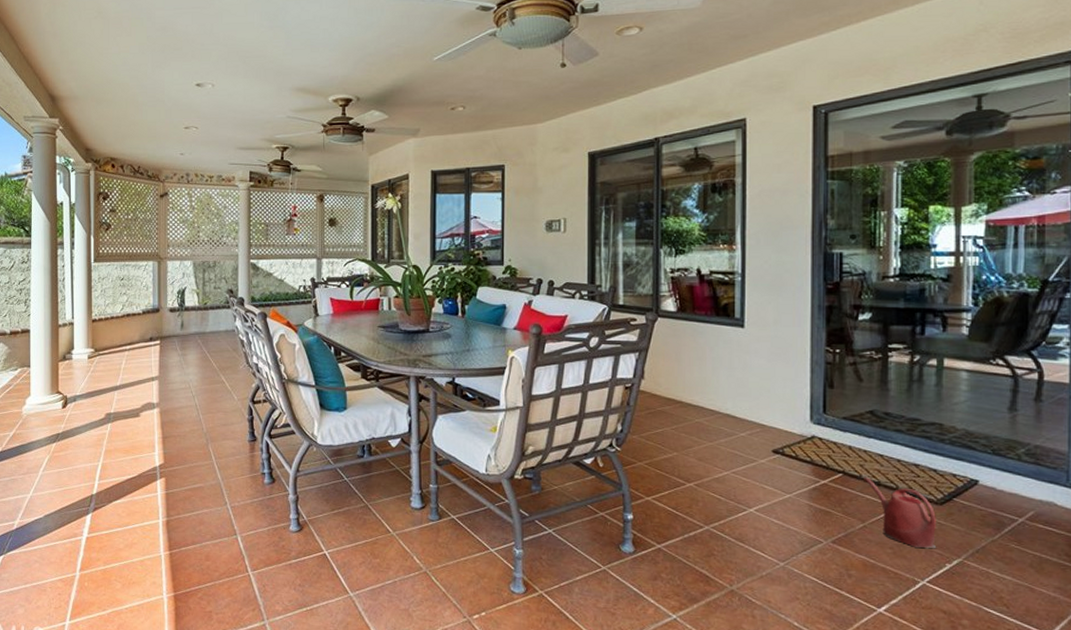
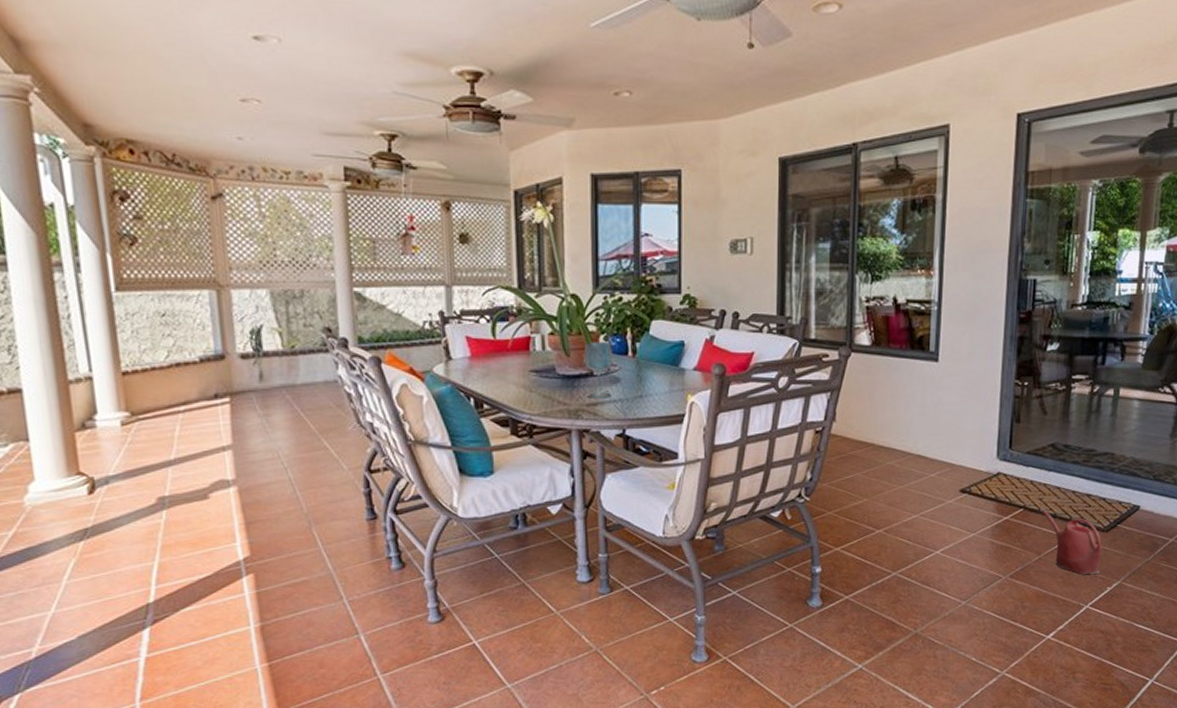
wine glass: none [420,304,446,351] -> present [582,341,613,398]

